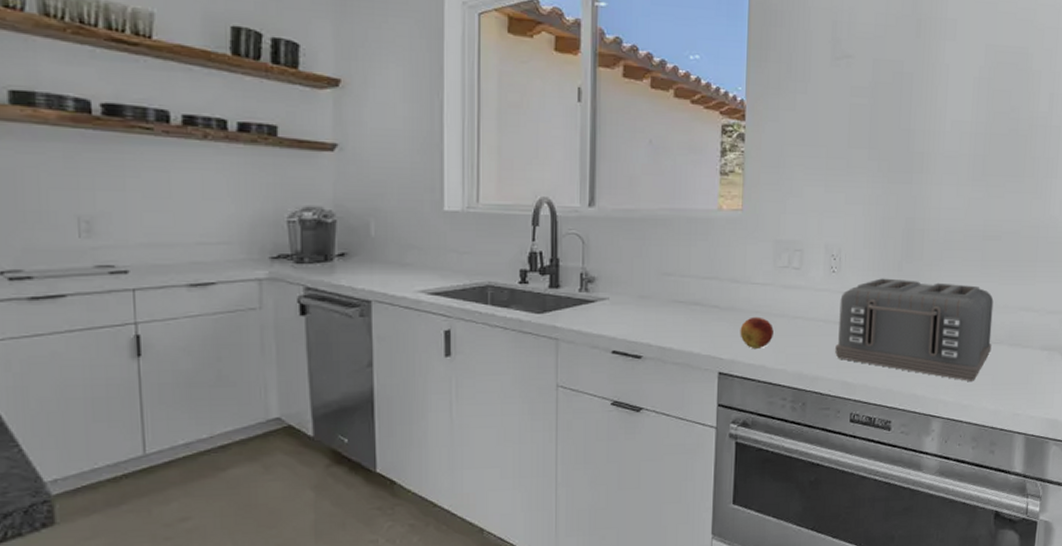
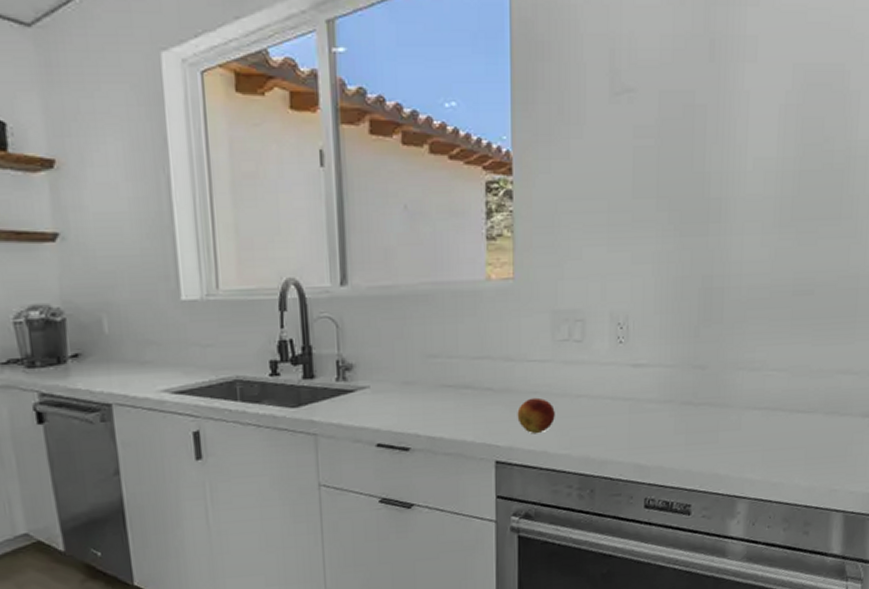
toaster: present [835,278,994,382] -> none [625,346,806,458]

